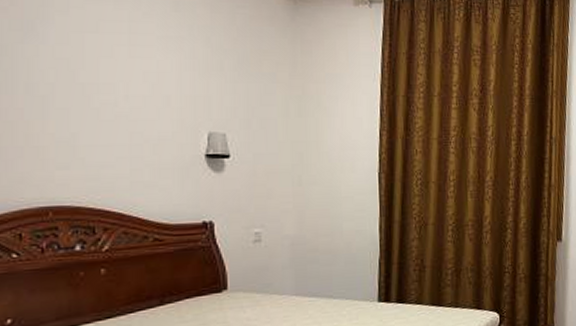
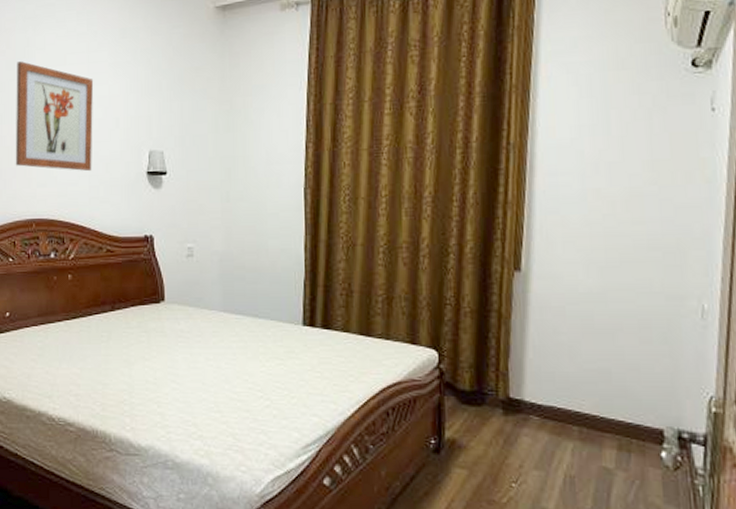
wall art: none [22,22,137,153] -> present [15,61,94,172]

